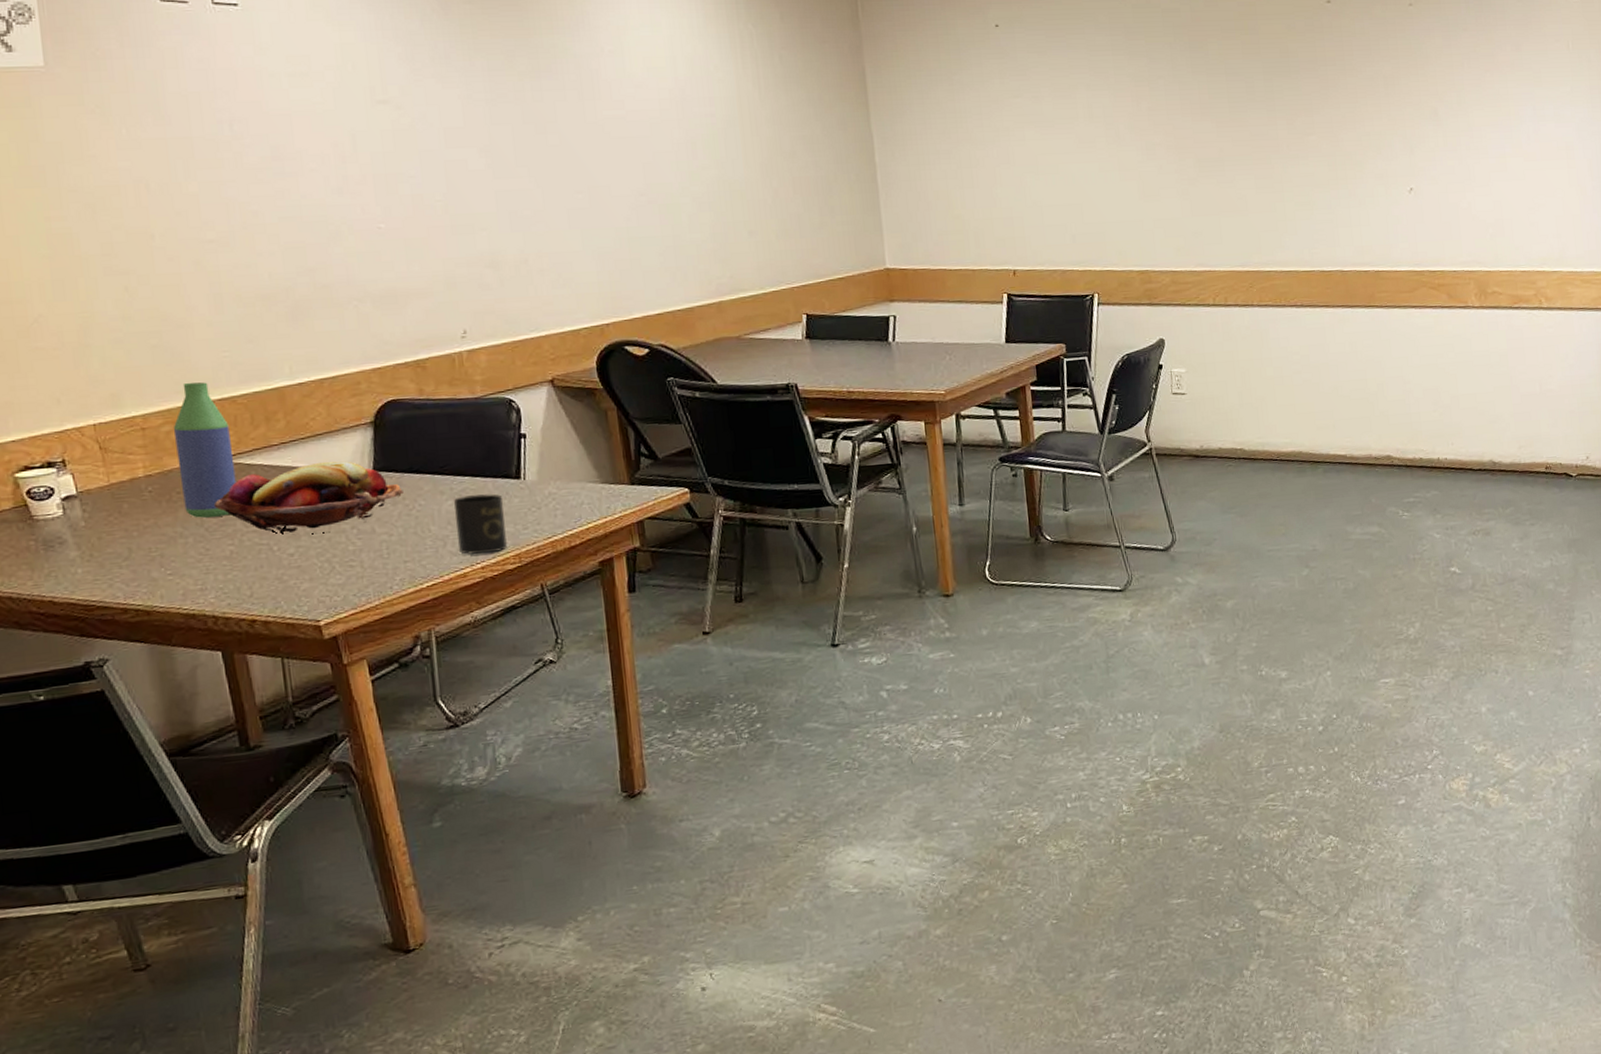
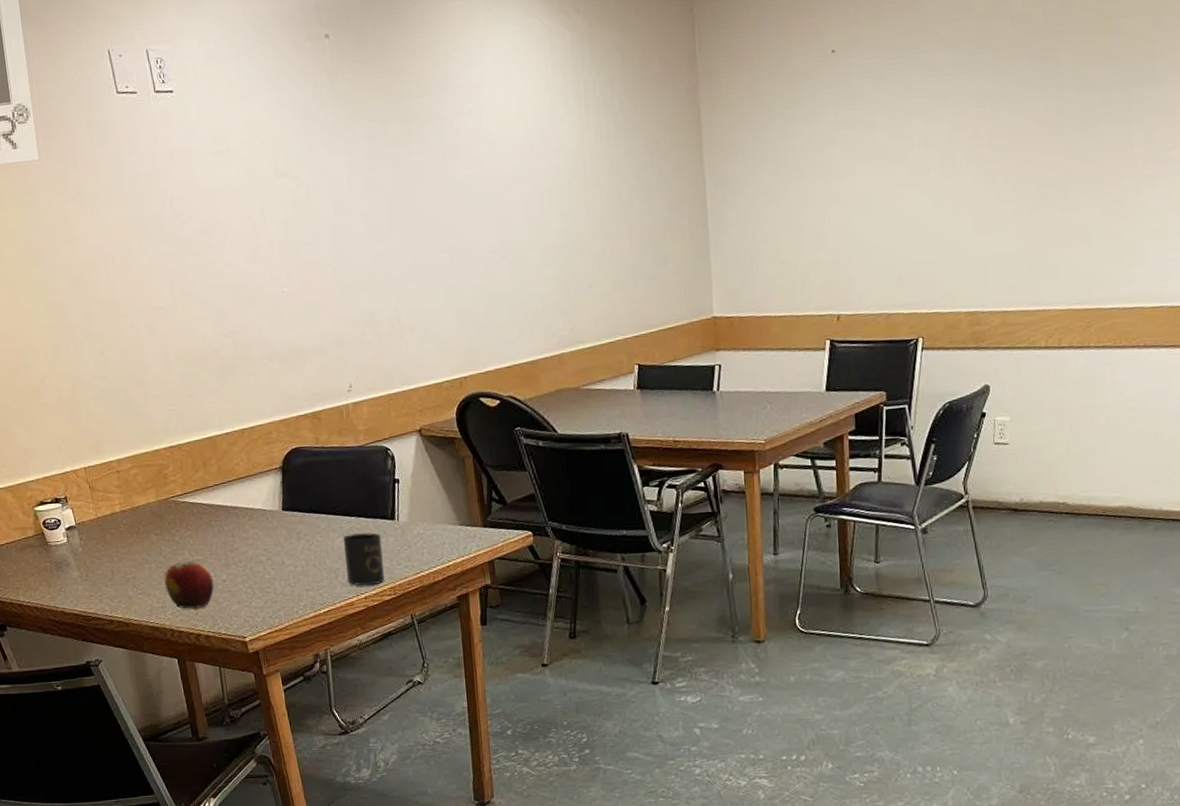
bottle: present [173,382,237,518] -> none [138,432,184,548]
apple: none [206,534,277,591] -> present [164,562,214,610]
fruit basket: present [213,461,403,534] -> none [168,501,305,564]

